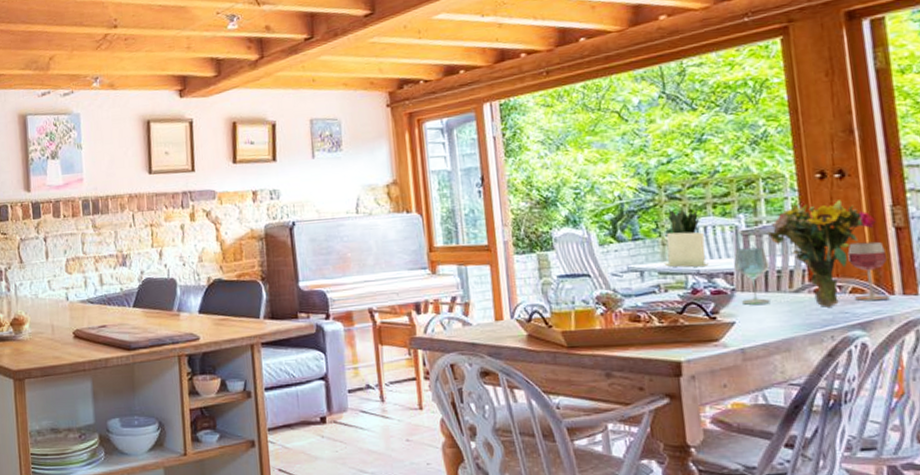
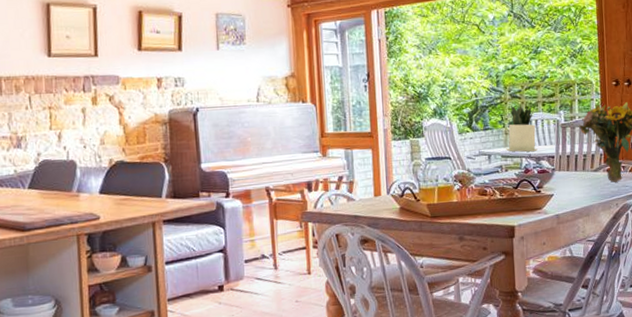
wine glass: present [733,247,770,305] -> none [554,136,579,181]

